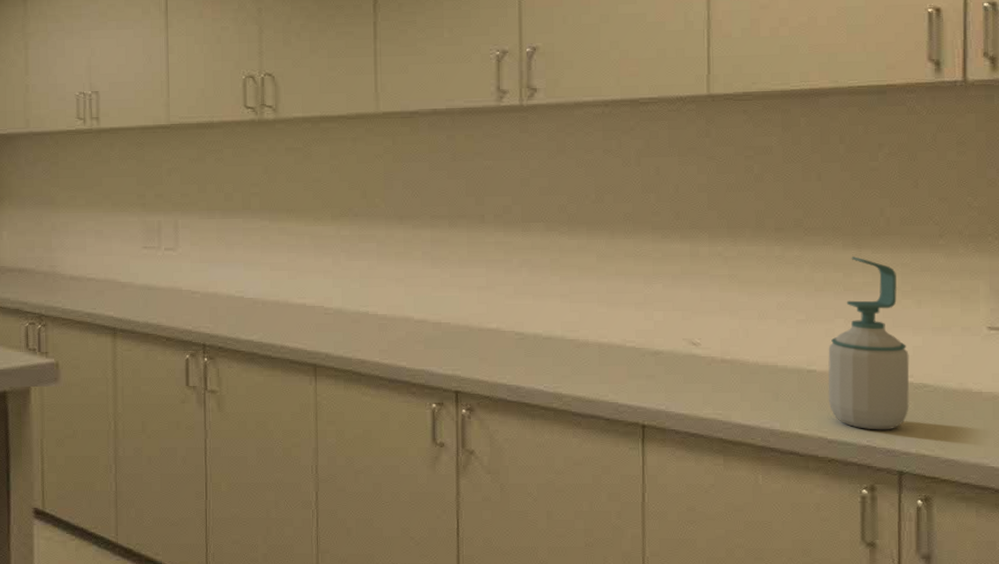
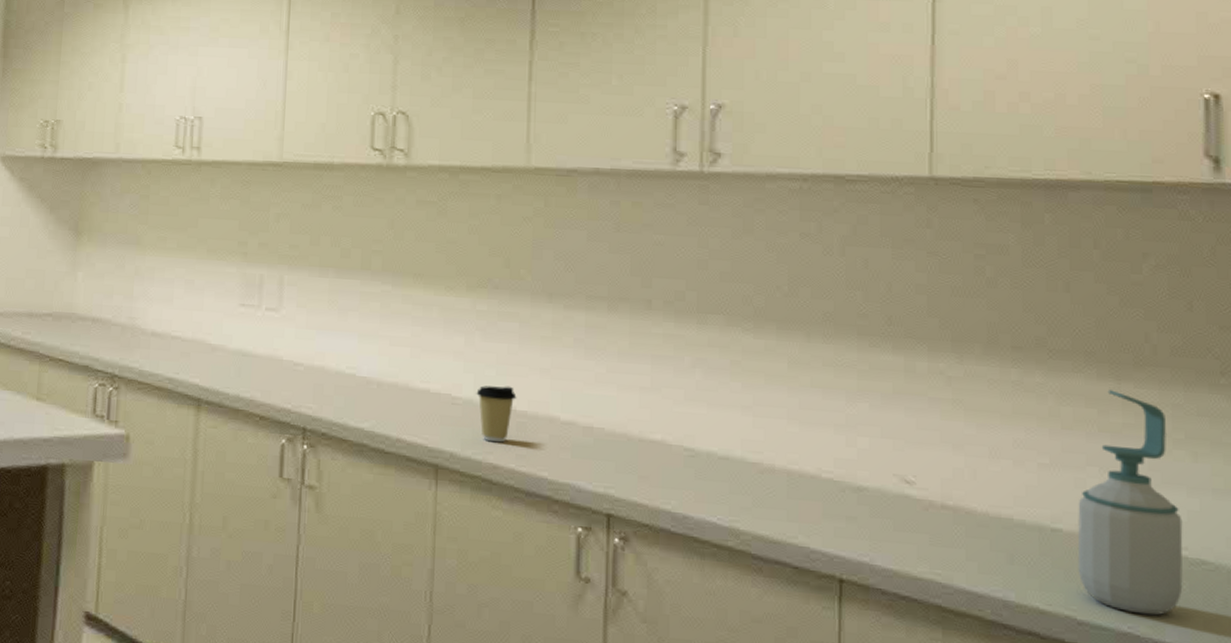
coffee cup: none [344,295,378,342] -> present [476,385,517,443]

